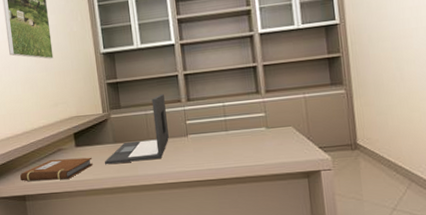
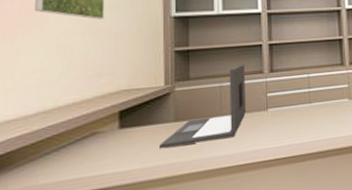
notebook: present [19,157,93,181] -> none [18,140,142,182]

